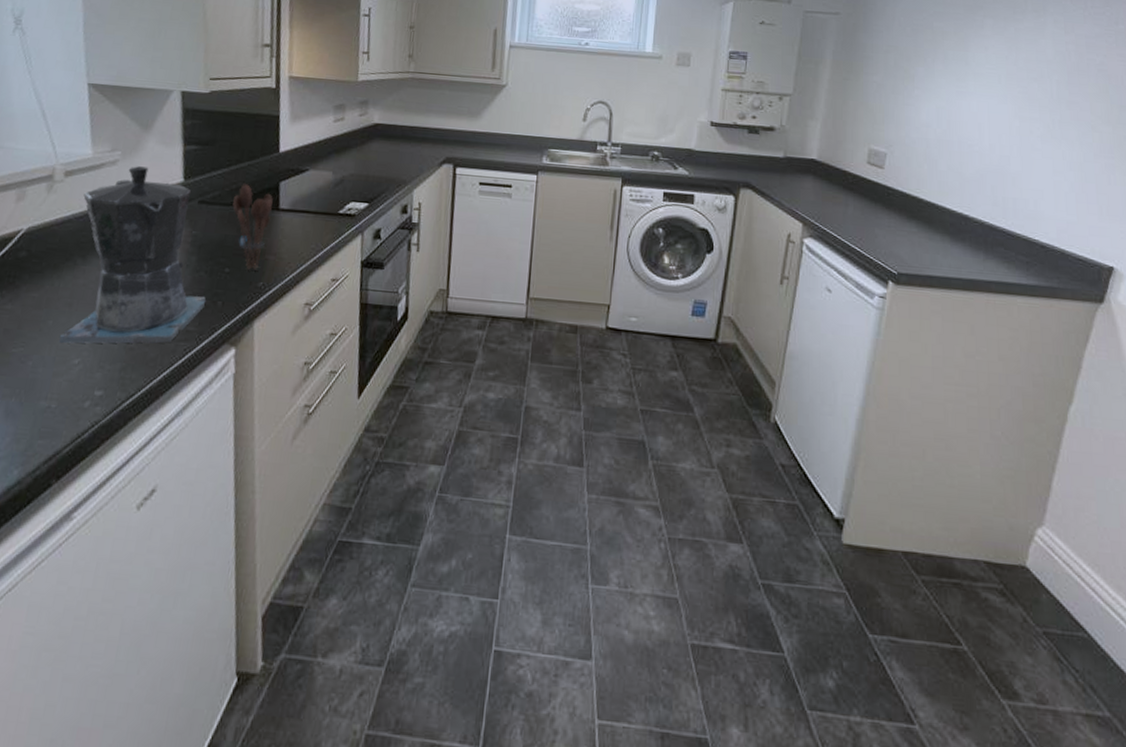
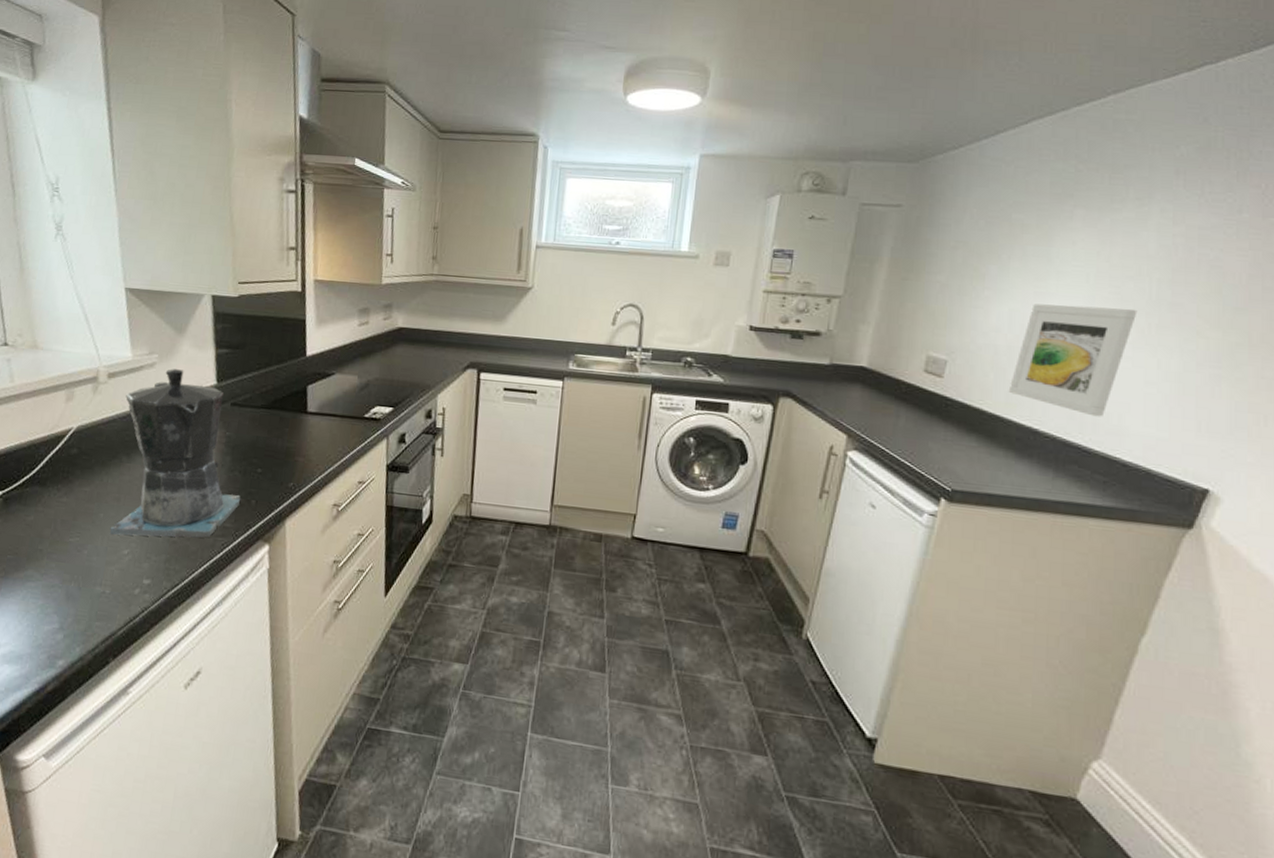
utensil holder: present [233,183,273,271] -> none [263,386,301,471]
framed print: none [940,102,1043,203] -> present [1008,303,1138,417]

